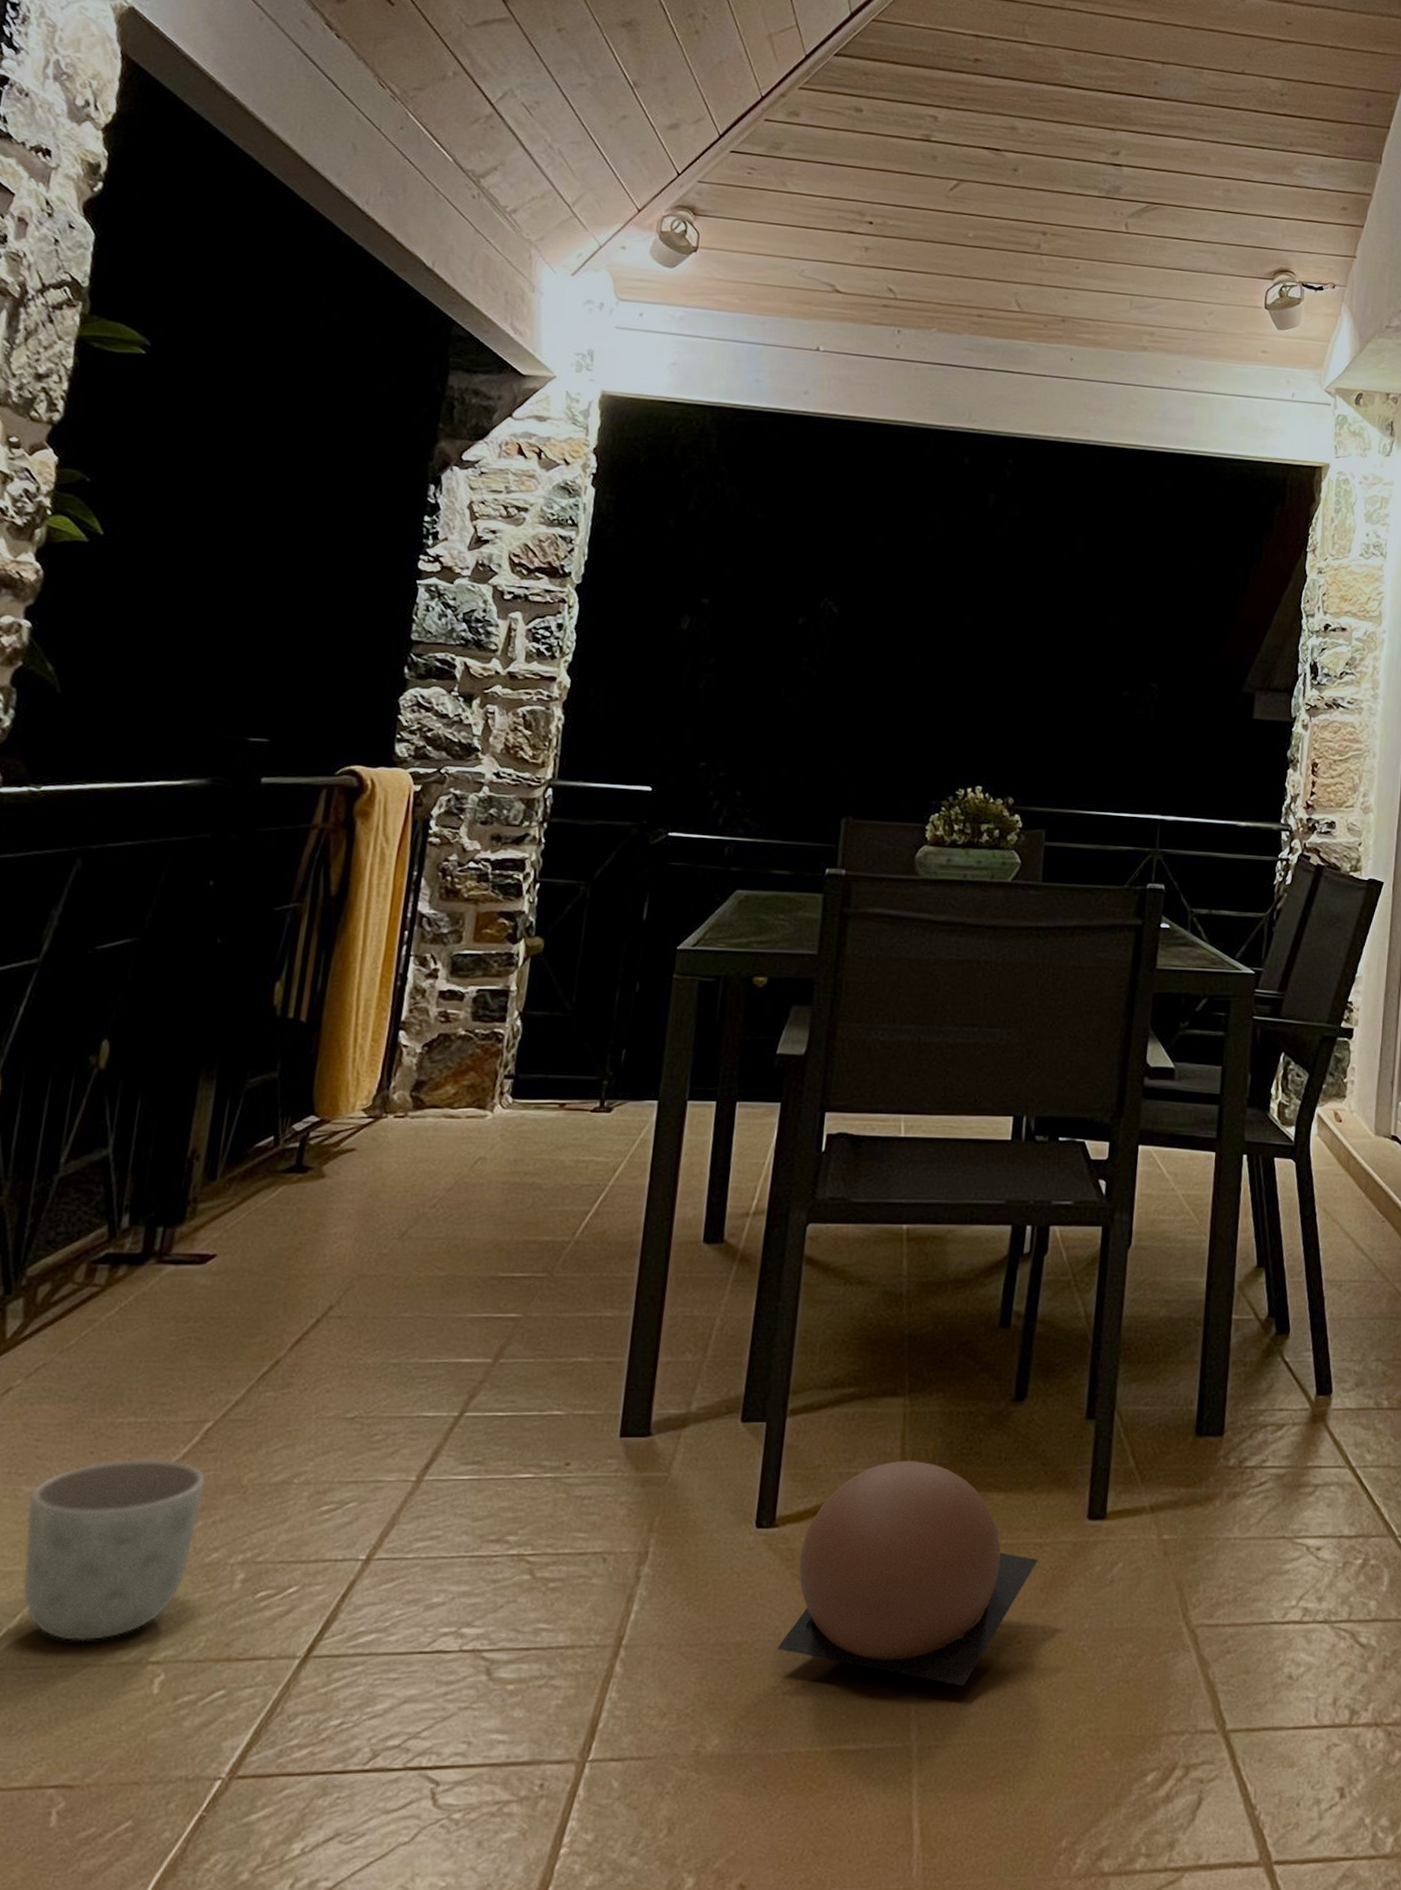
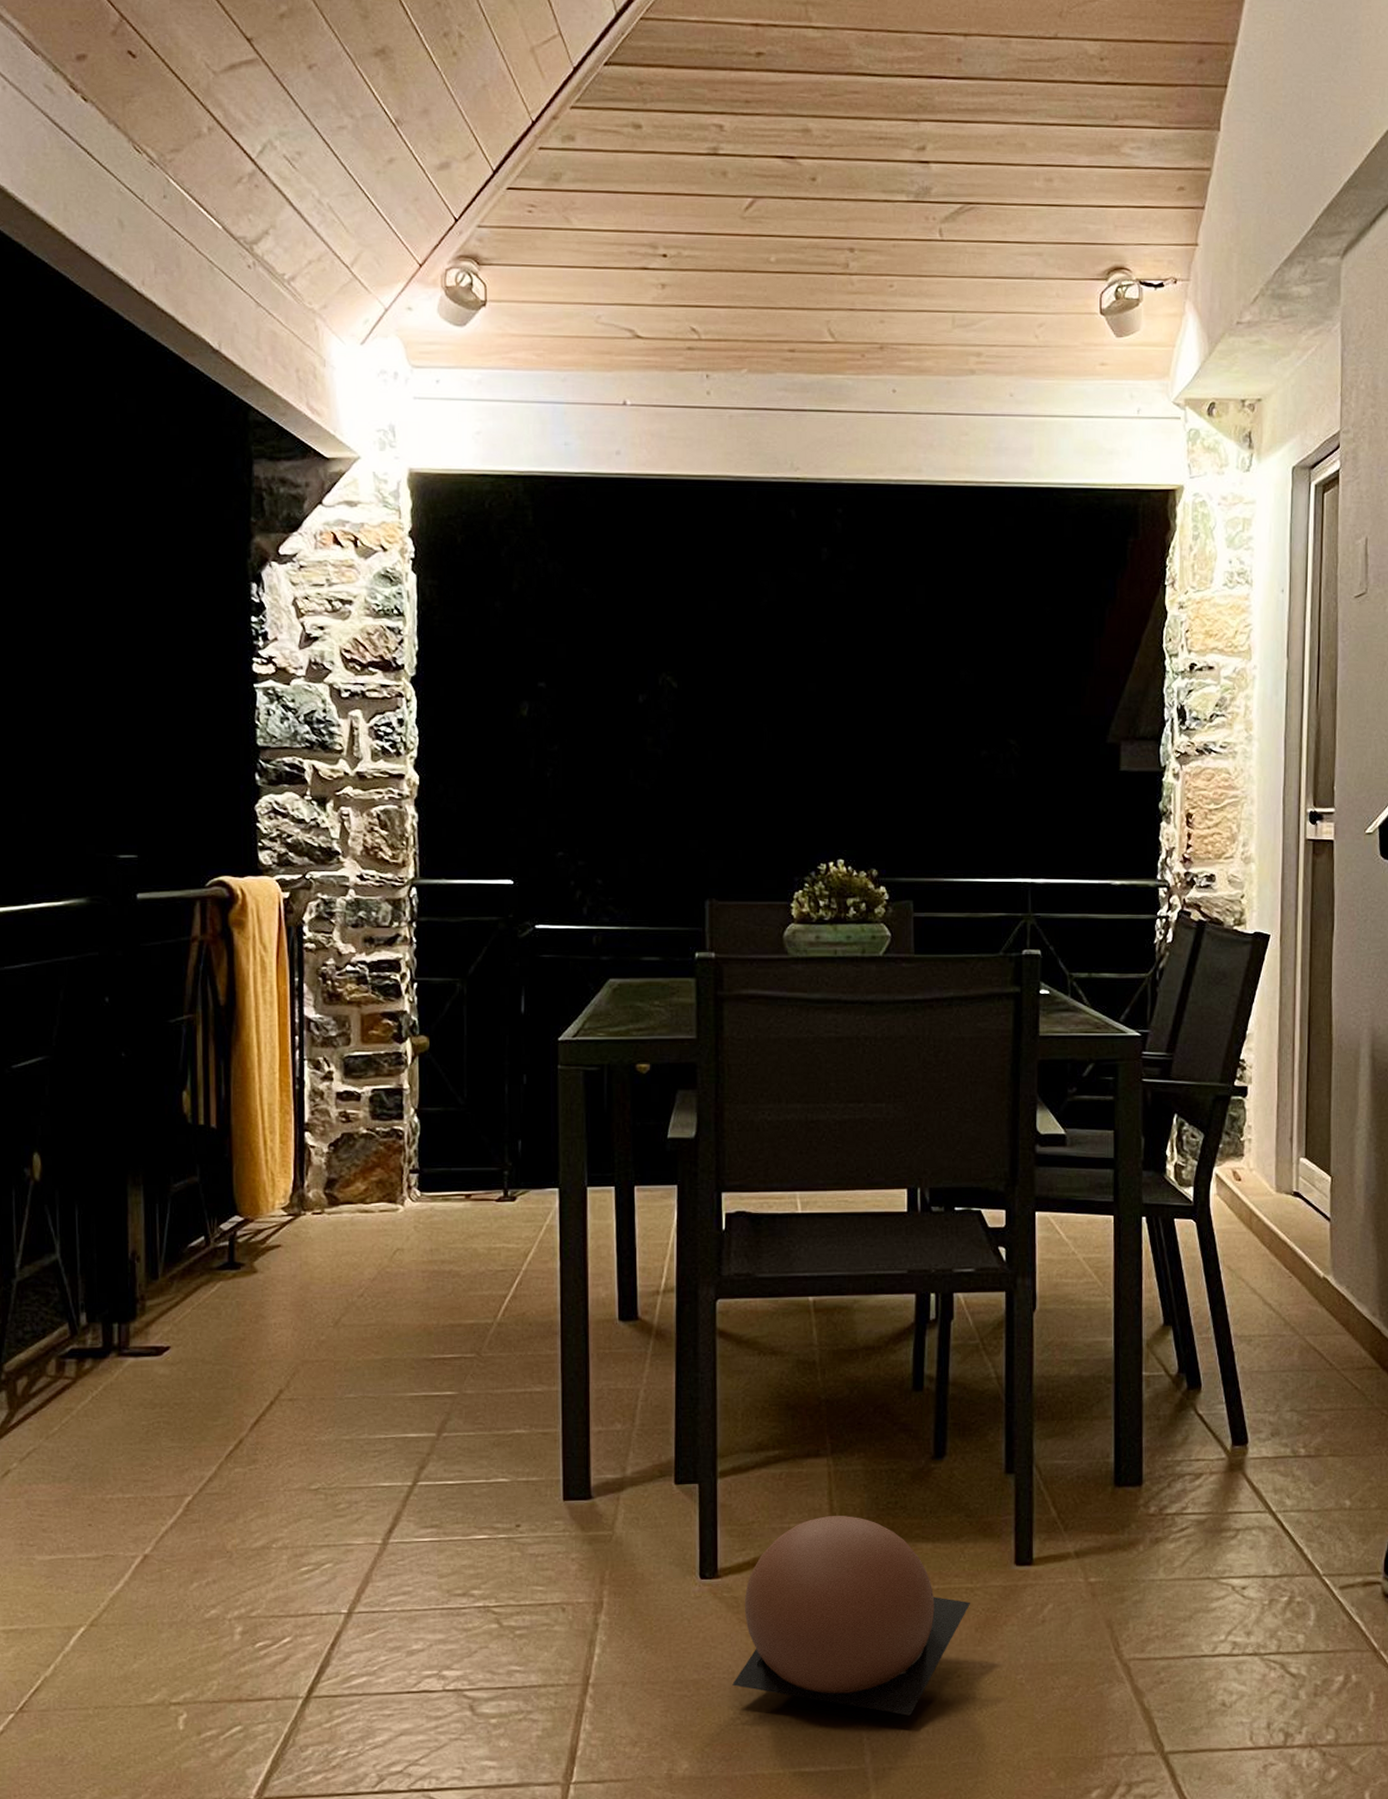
planter: present [22,1459,207,1642] -> none [42,1529,195,1687]

